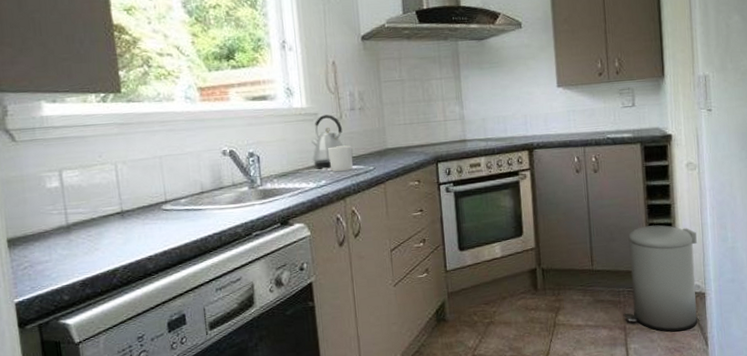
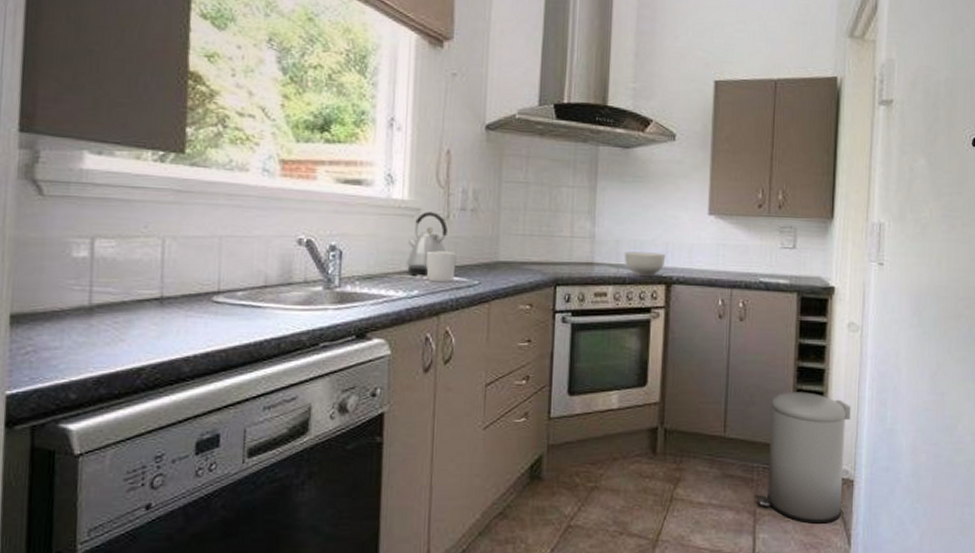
bowl: none [491,124,526,146] -> present [625,251,666,276]

